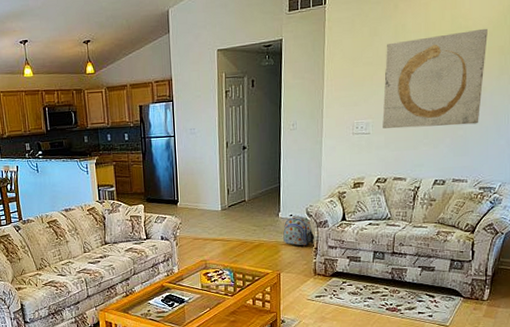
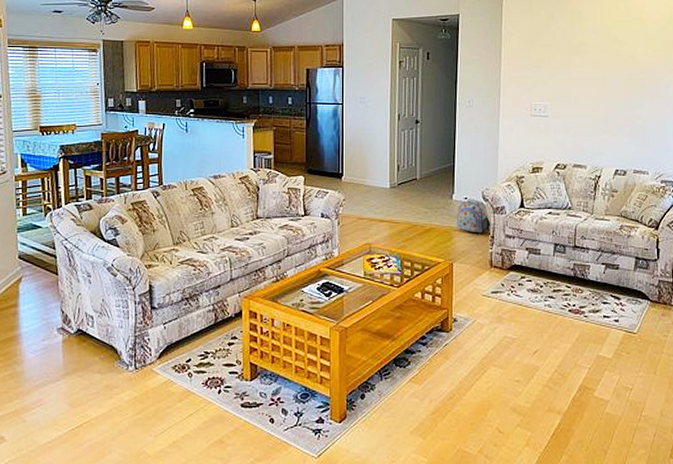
wall art: present [382,28,488,129] -> none [561,22,661,115]

